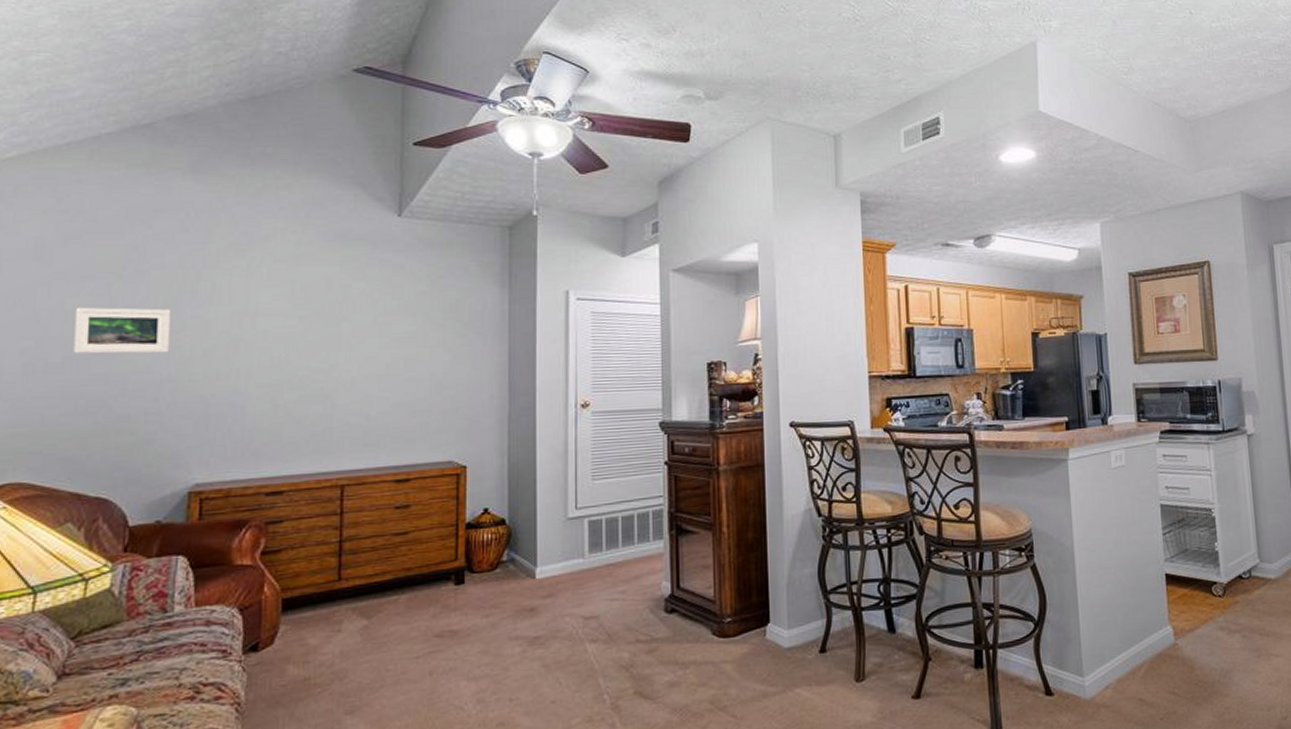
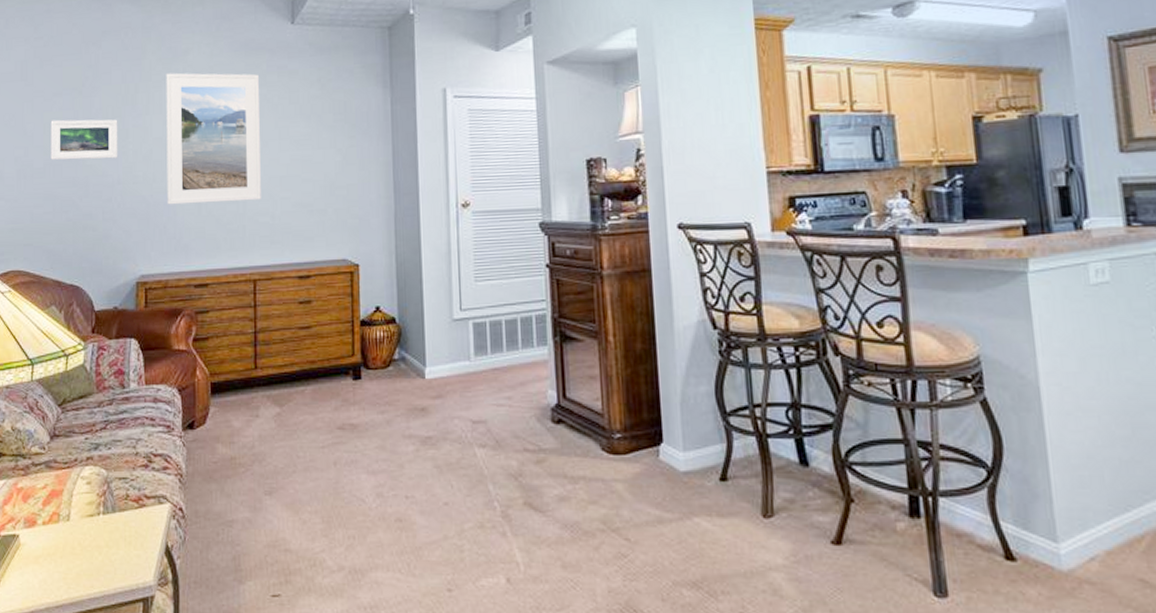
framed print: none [234,260,358,406] -> present [166,72,261,205]

